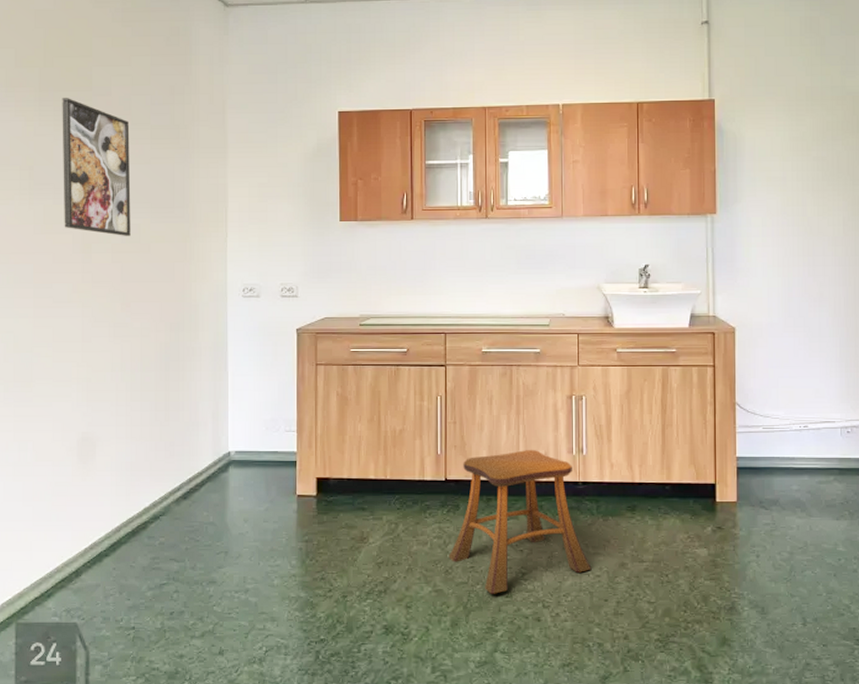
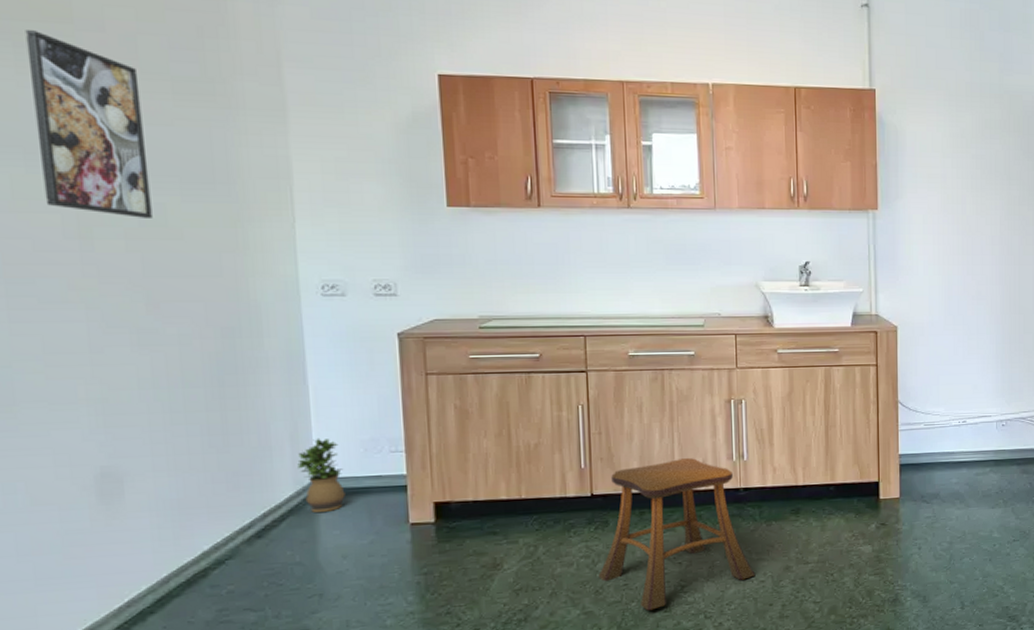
potted plant: none [216,416,250,480] -> present [297,438,345,512]

